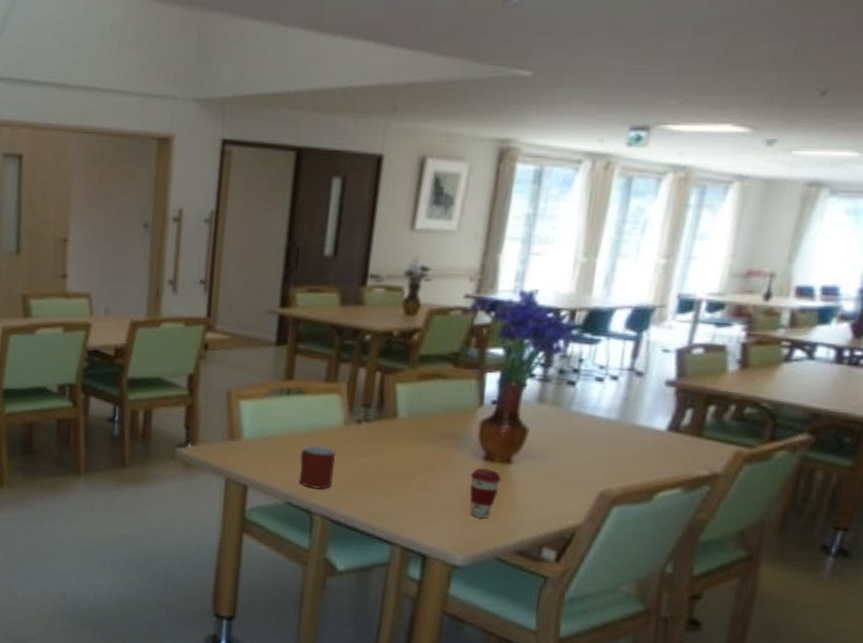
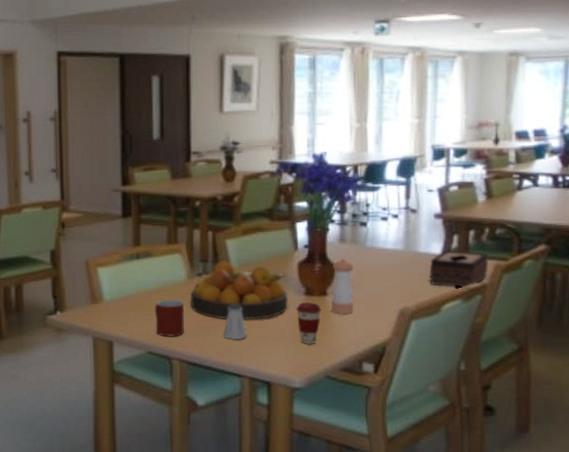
fruit bowl: none [343,408,465,482] -> present [190,261,289,320]
saltshaker: none [378,460,406,502] -> present [223,304,247,339]
pepper shaker: none [513,422,551,489] -> present [330,259,354,314]
tissue box: none [644,425,728,477] -> present [429,249,489,289]

